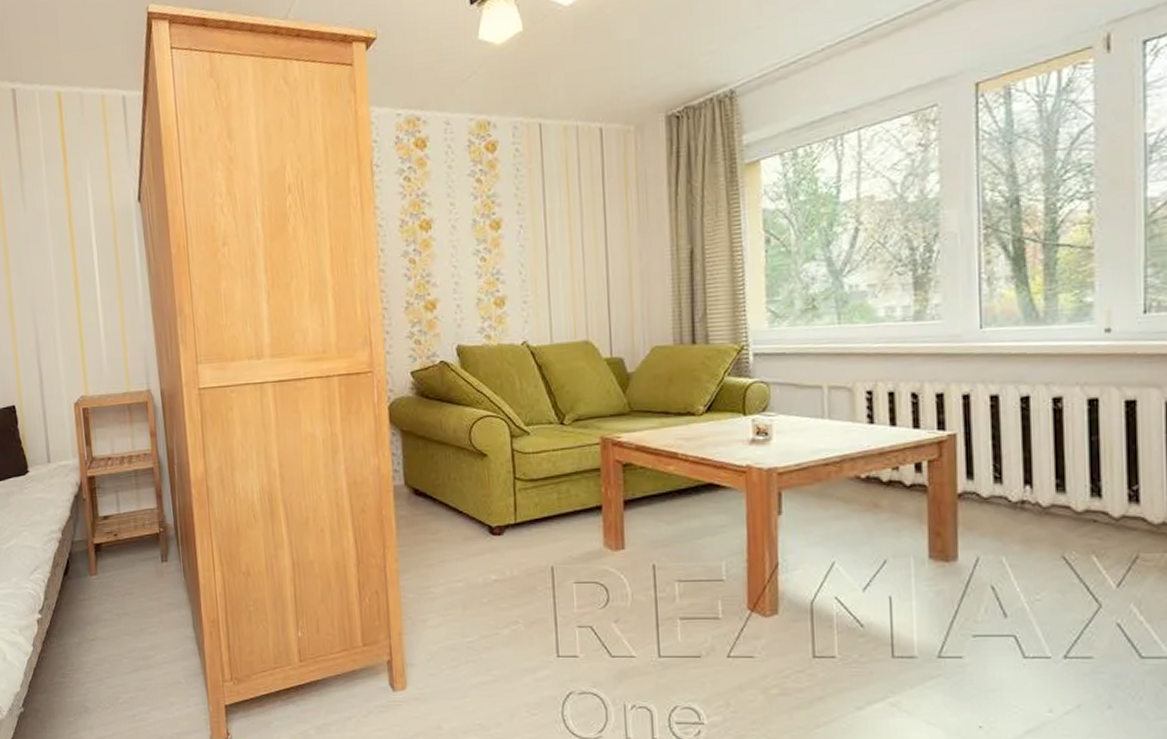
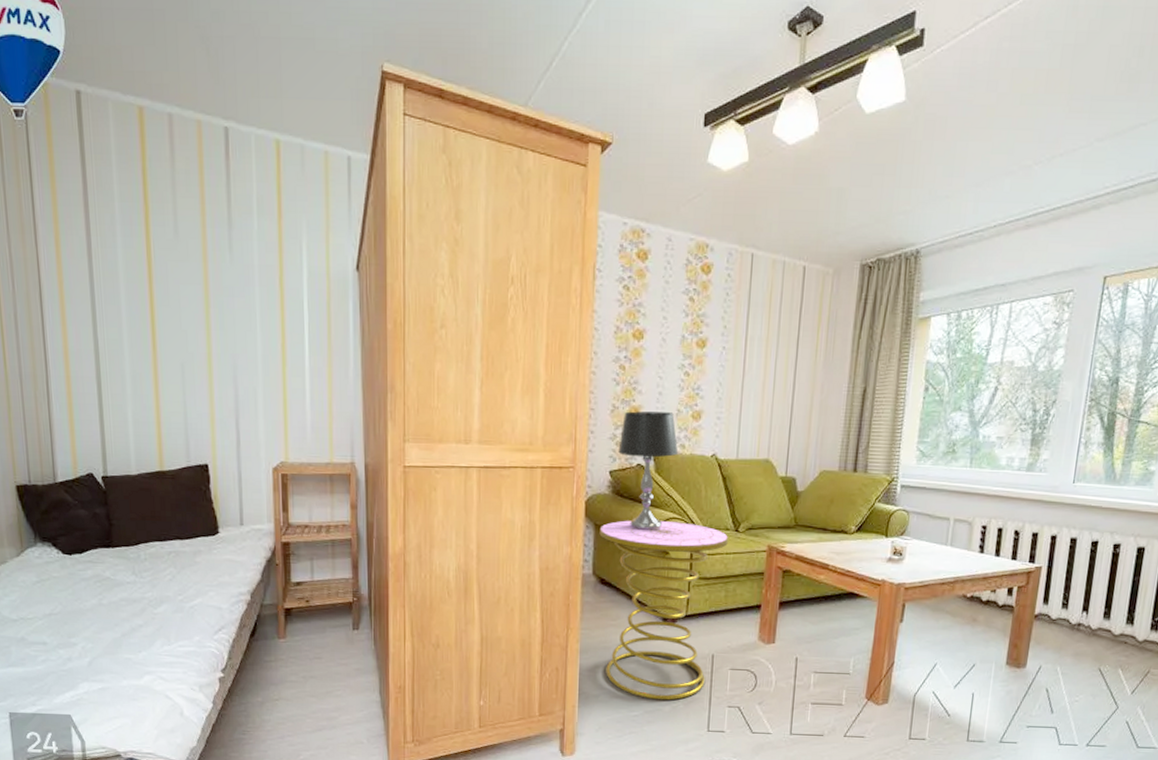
side table: none [407,419,553,623] -> present [599,520,728,701]
table lamp: none [417,302,484,432] -> present [618,411,679,530]

